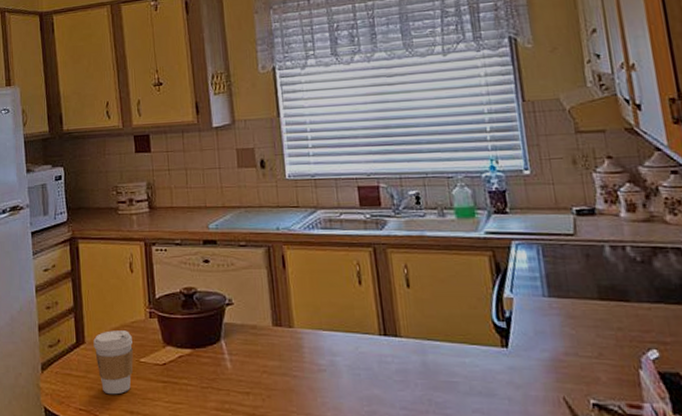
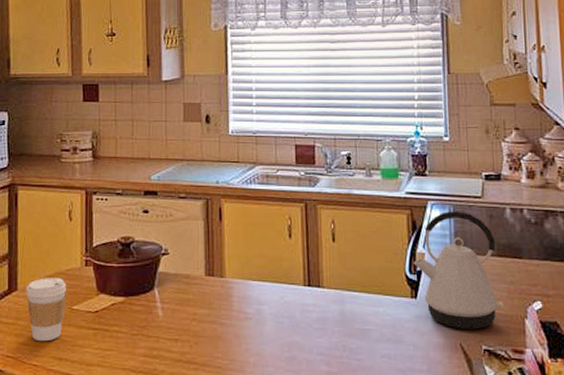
kettle: none [501,250,614,382] -> present [413,210,505,330]

